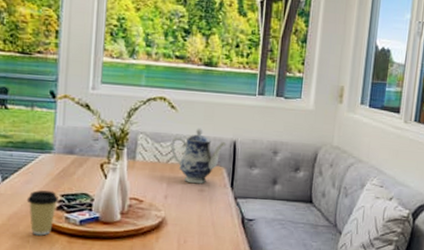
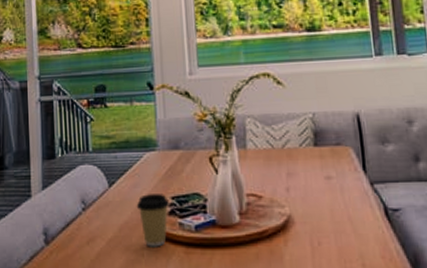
teapot: present [170,128,227,184] -> none [283,103,349,171]

